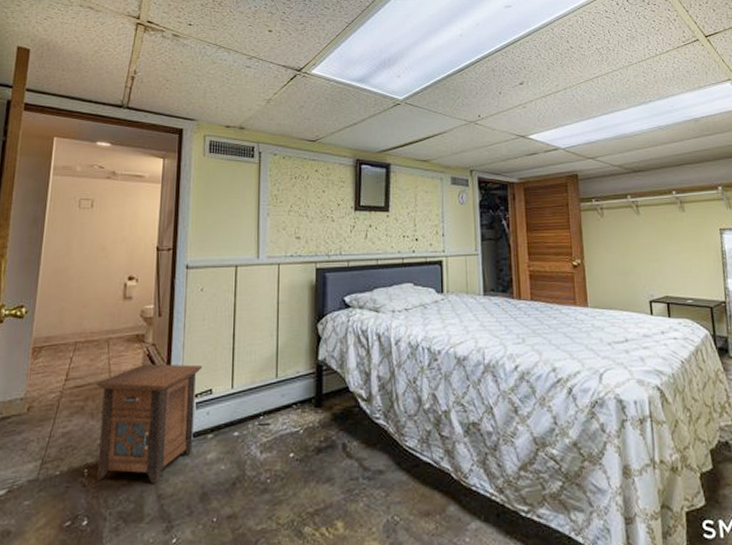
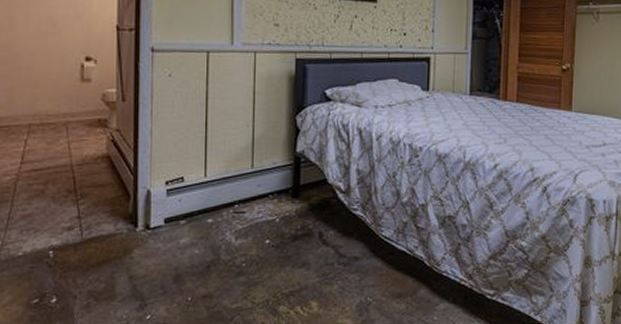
nightstand: present [97,364,203,485] -> none [57,150,173,267]

